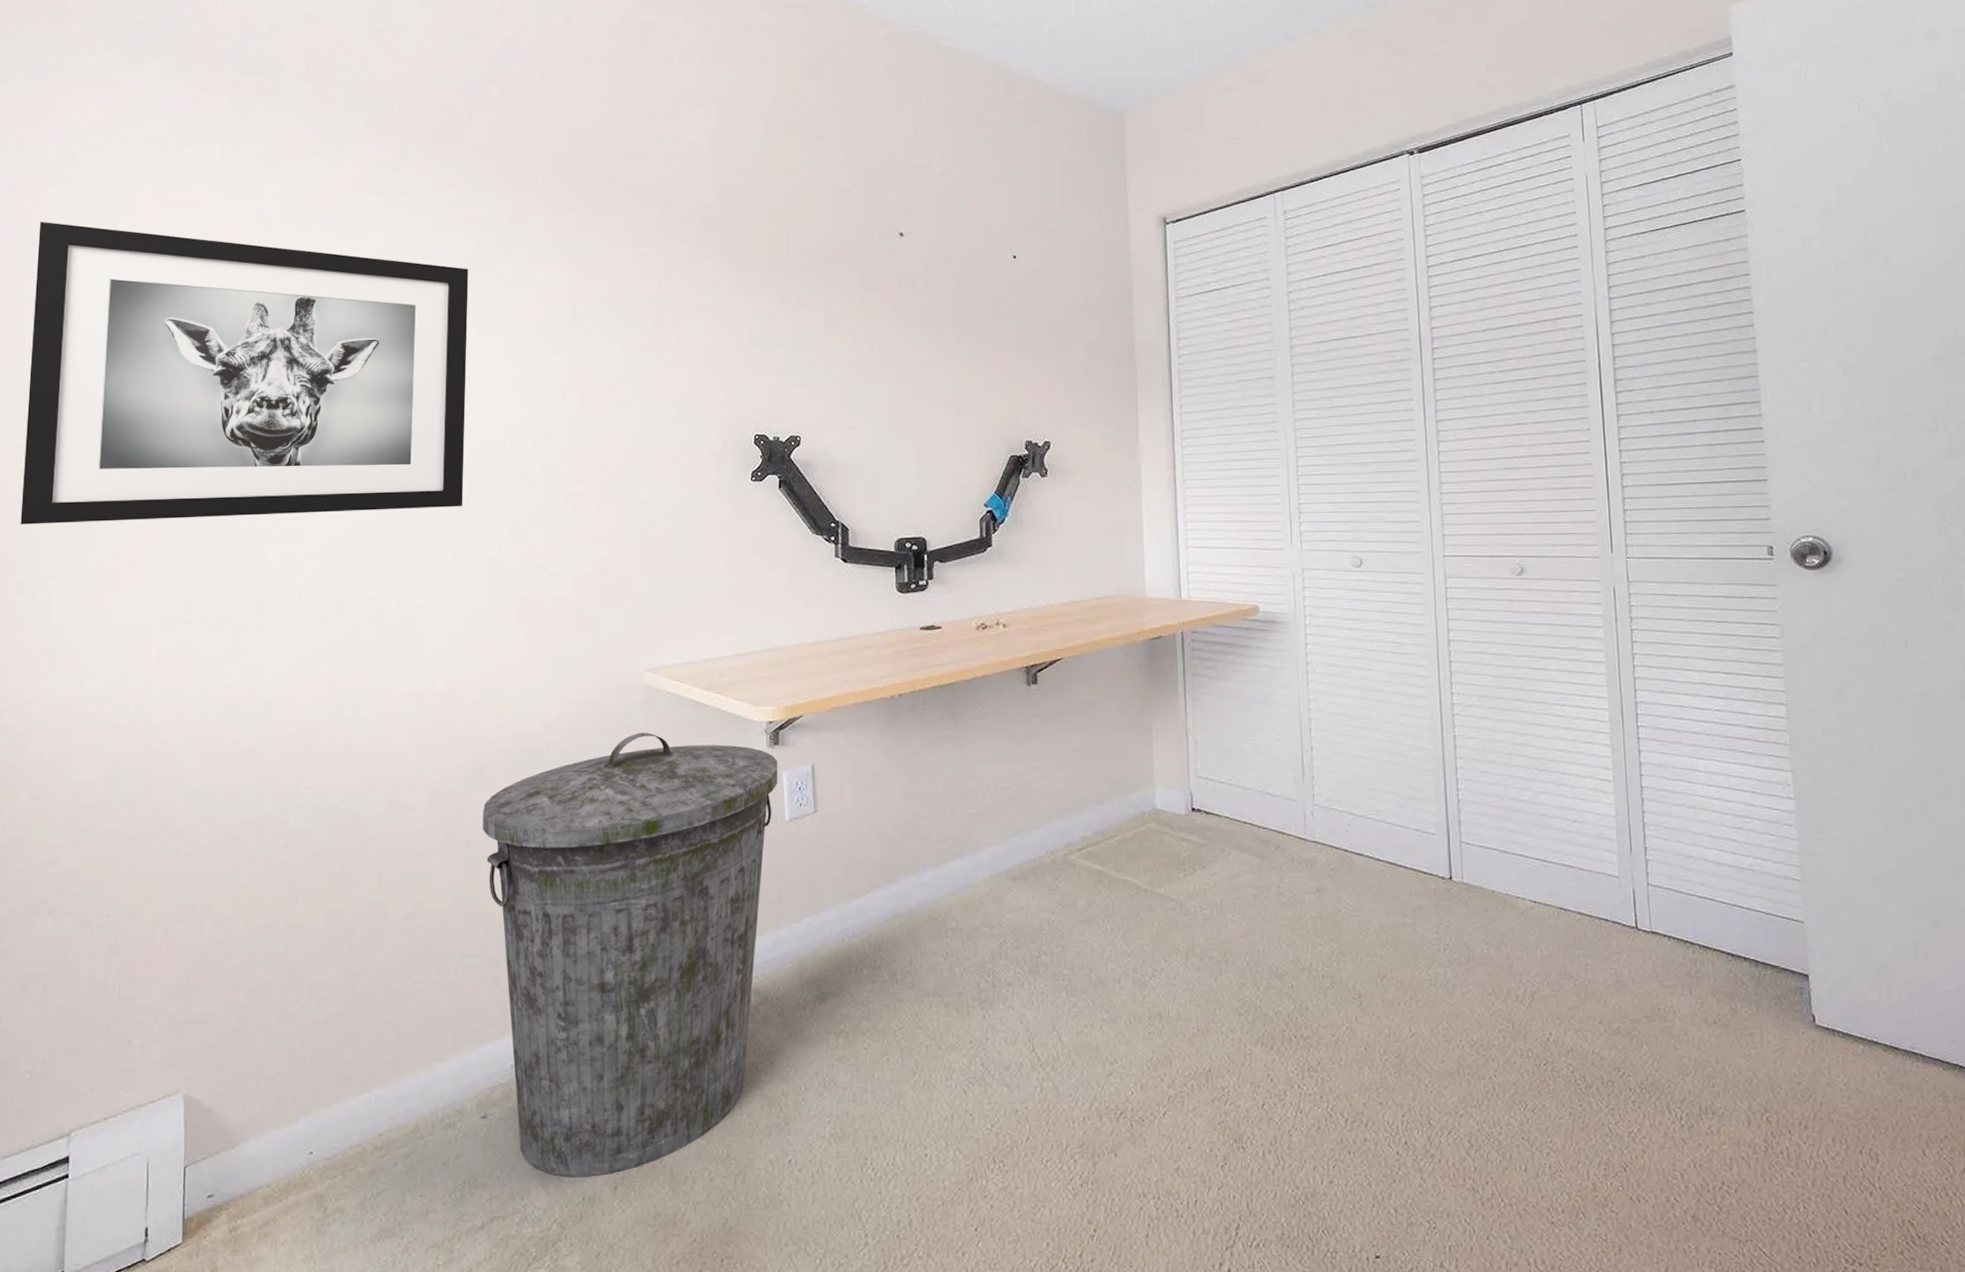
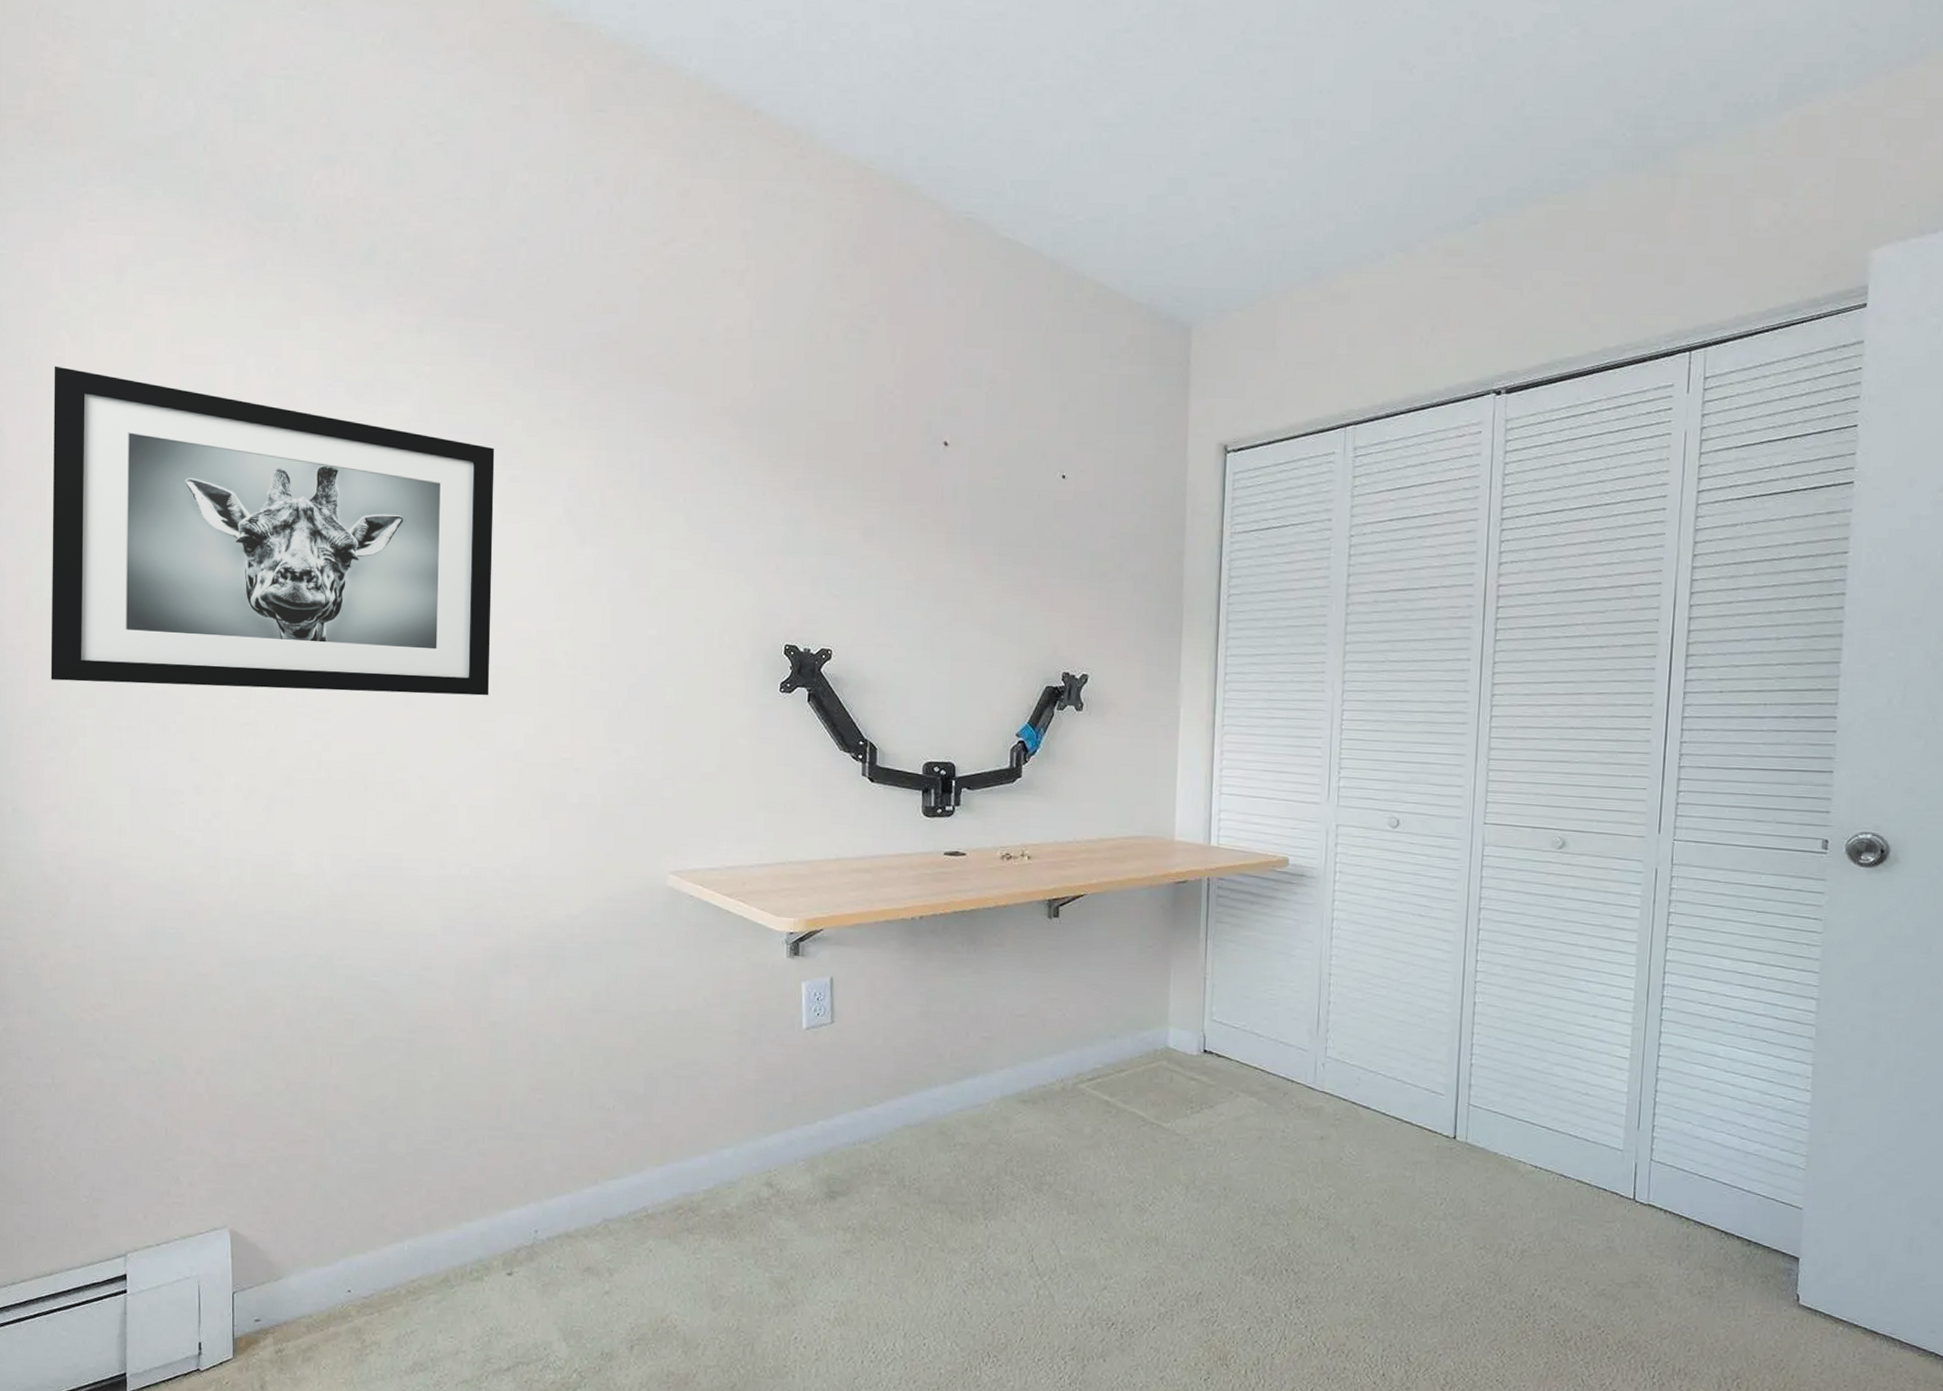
trash can: present [483,733,778,1177] -> none [508,933,798,1335]

